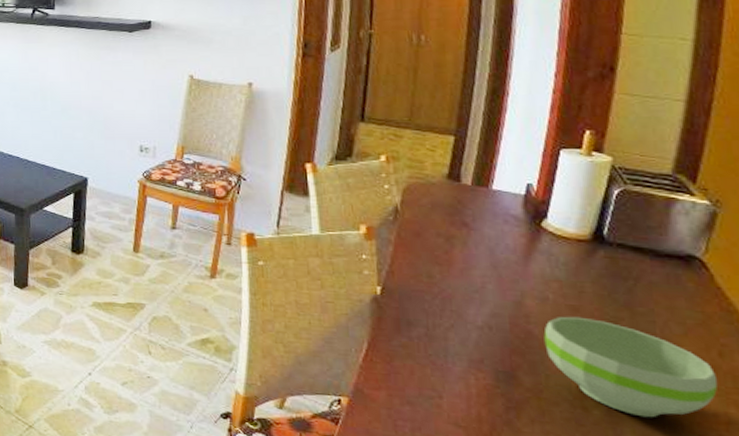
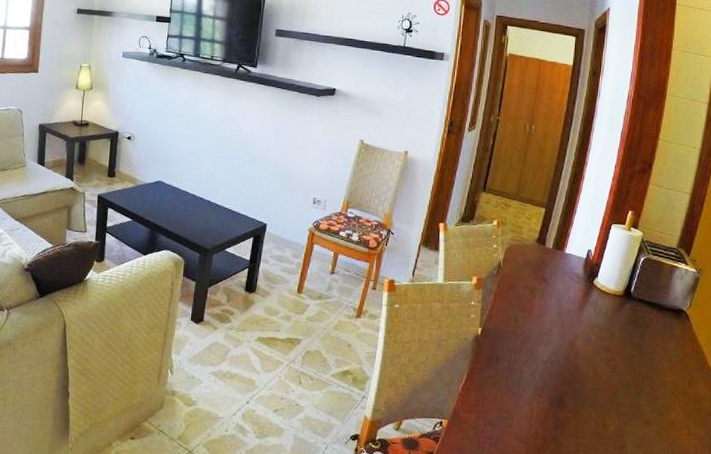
bowl: present [543,316,719,418] -> none [585,354,686,432]

